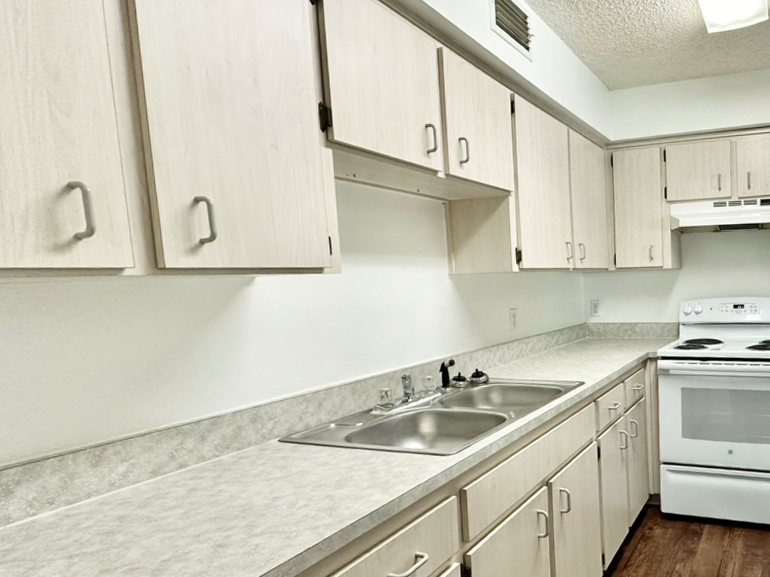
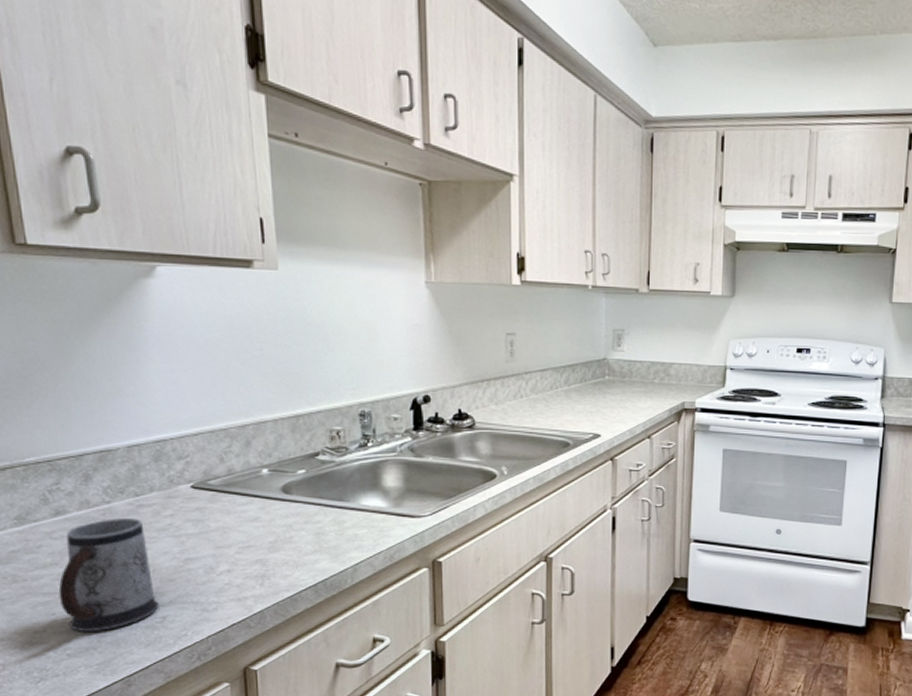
mug: none [180,468,255,559] -> present [58,518,160,631]

